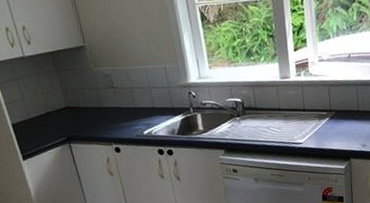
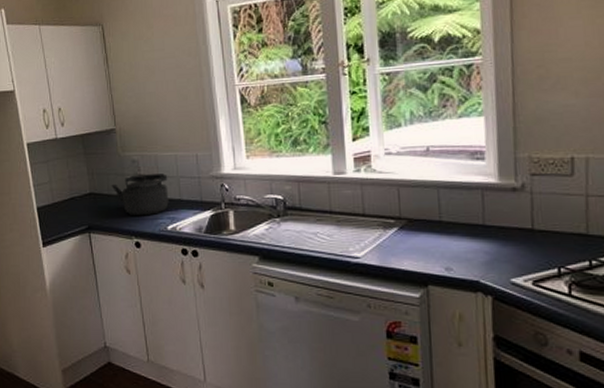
kettle: none [86,85,143,125] -> present [111,174,169,216]

